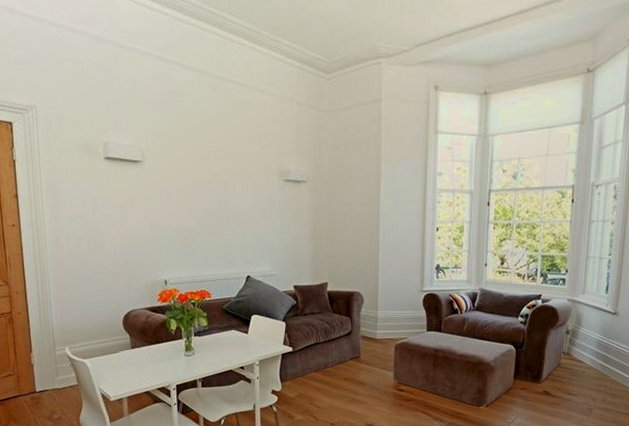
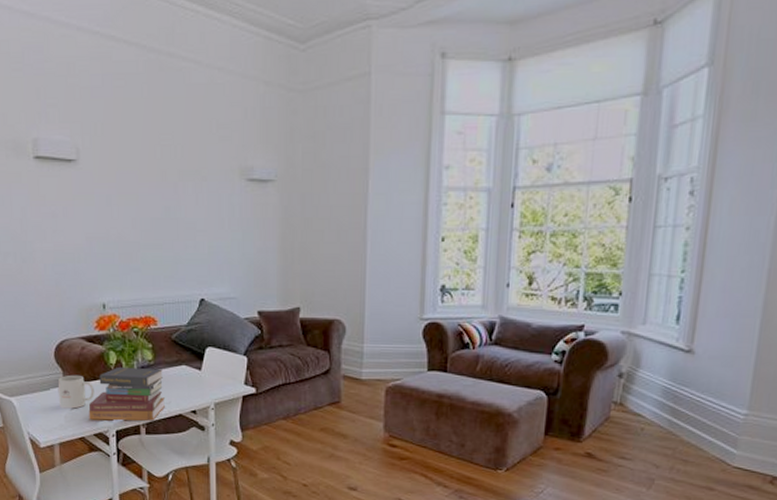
mug: none [126,339,158,368] -> present [57,374,94,409]
books: none [152,333,218,377] -> present [88,368,165,421]

